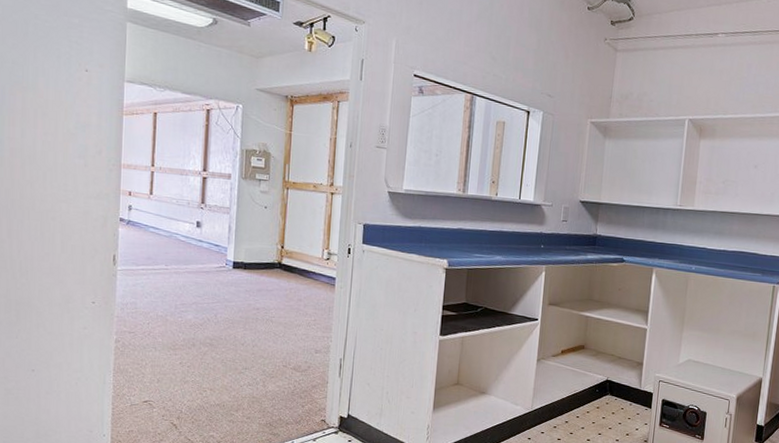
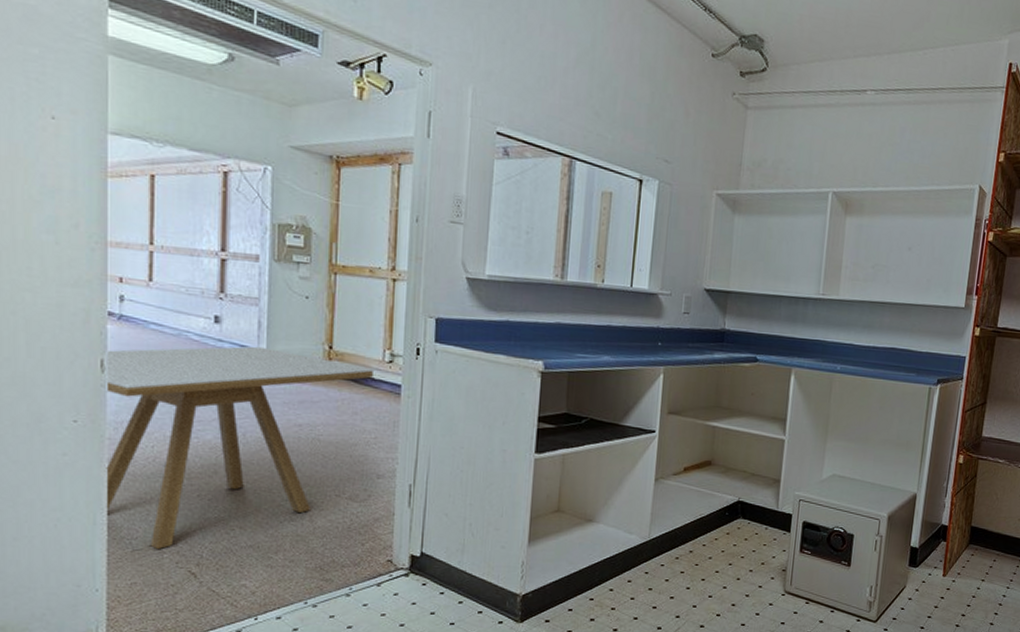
dining table: none [113,245,314,405] -> present [104,346,373,550]

